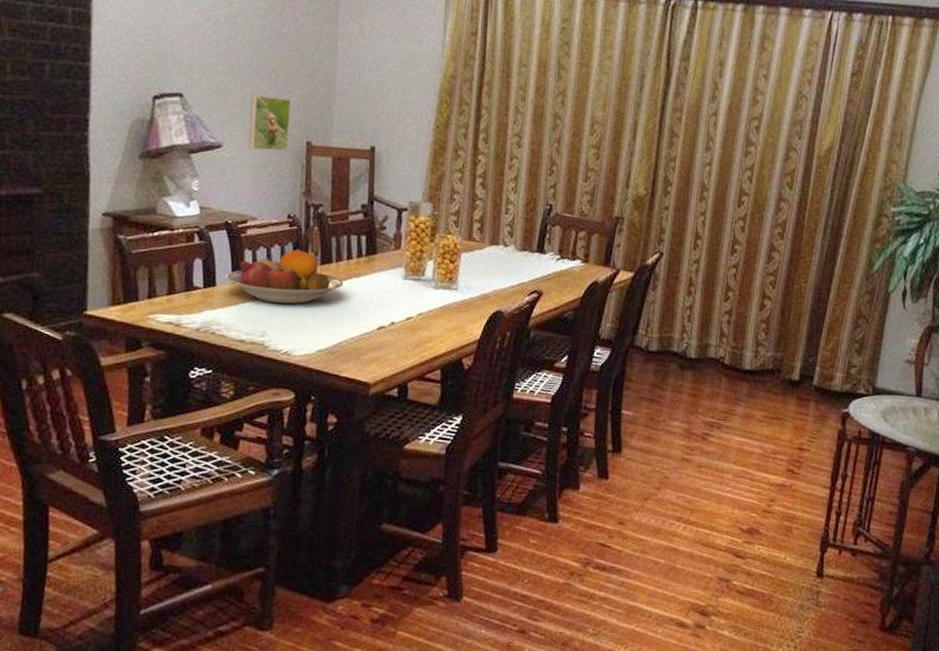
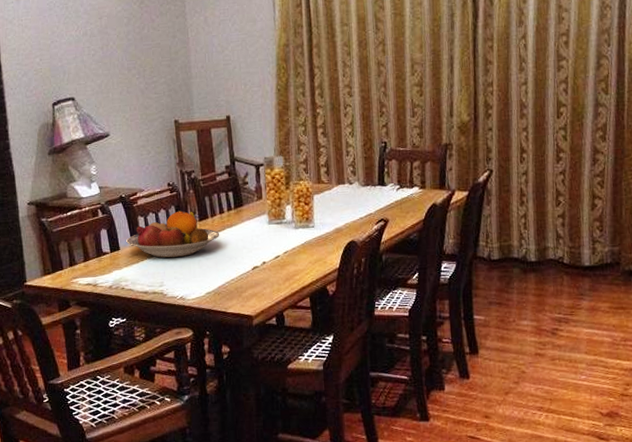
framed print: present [248,95,291,151] -> none [126,87,161,134]

